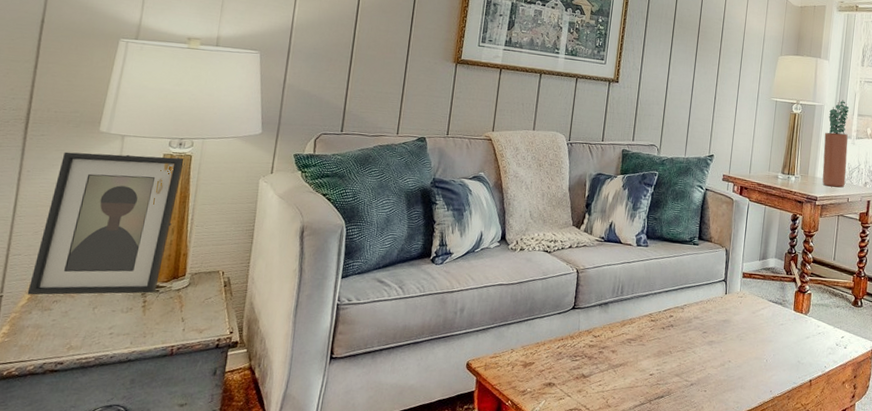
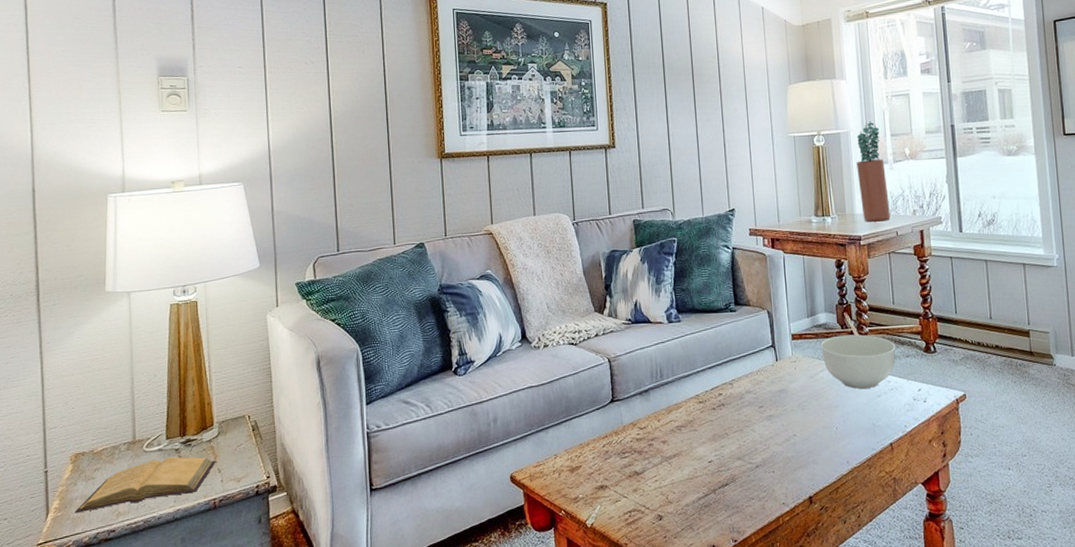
book: none [23,299,182,342] -> present [74,456,217,513]
picture frame: present [27,152,185,295] -> none [69,305,192,467]
bowl: none [765,280,830,330] -> present [820,334,896,390]

